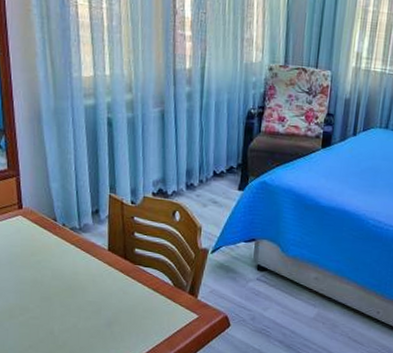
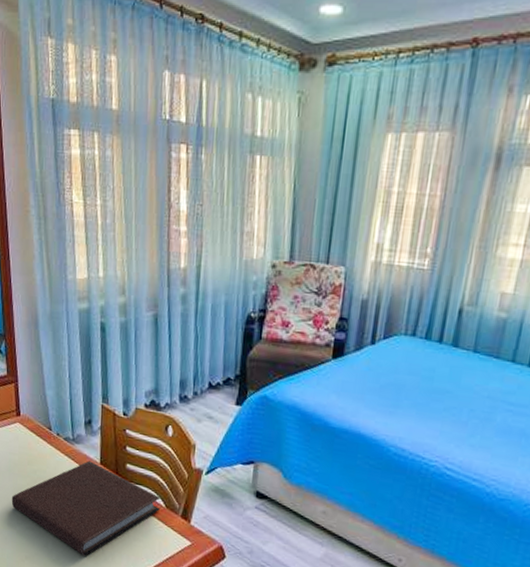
notebook: none [13,248,169,339] -> present [11,460,161,556]

